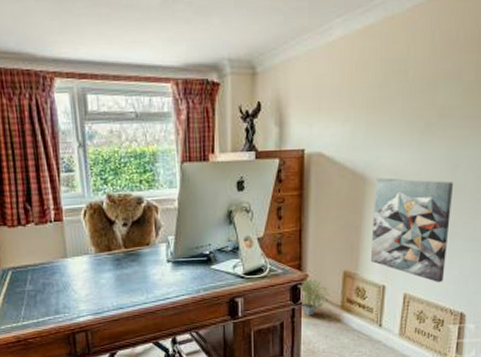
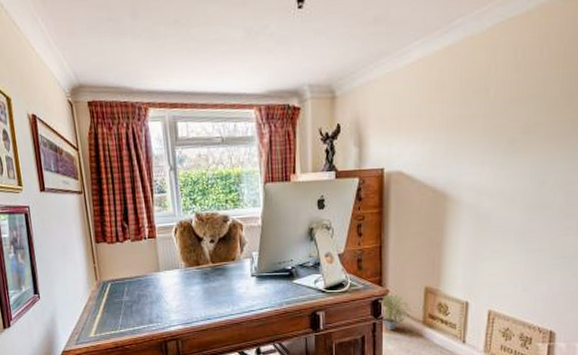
wall art: present [370,177,453,283] -> none [452,195,539,301]

